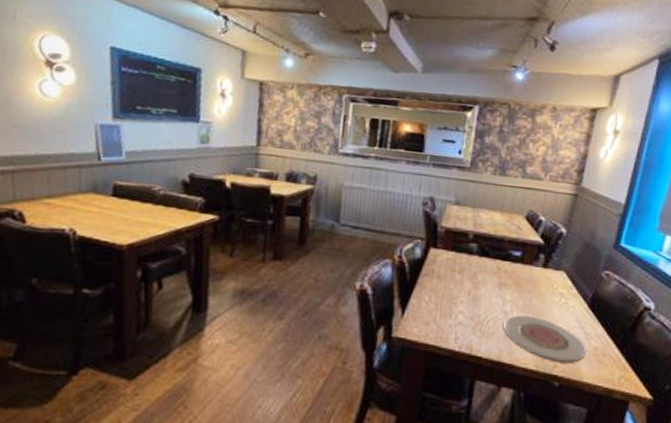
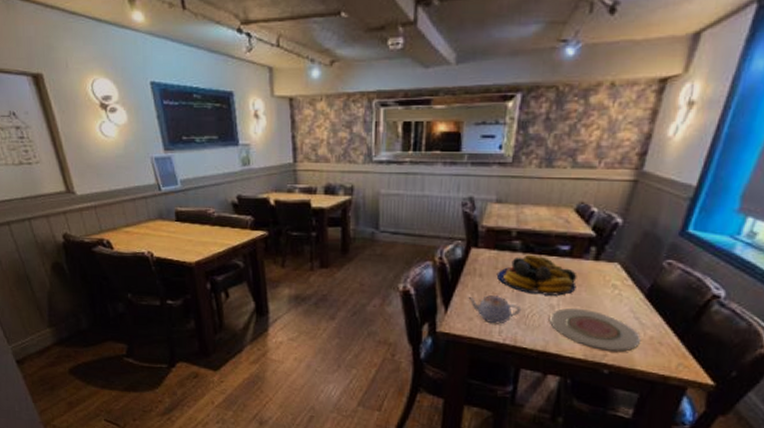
teapot: none [425,298,477,331] -> present [468,294,522,324]
fruit bowl: none [453,258,528,302] -> present [496,254,577,296]

